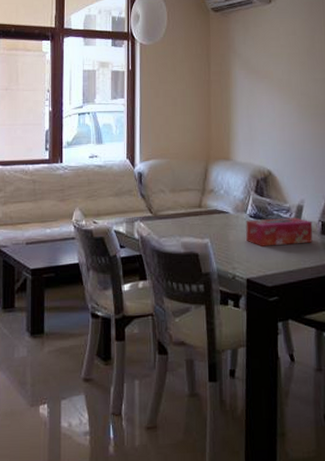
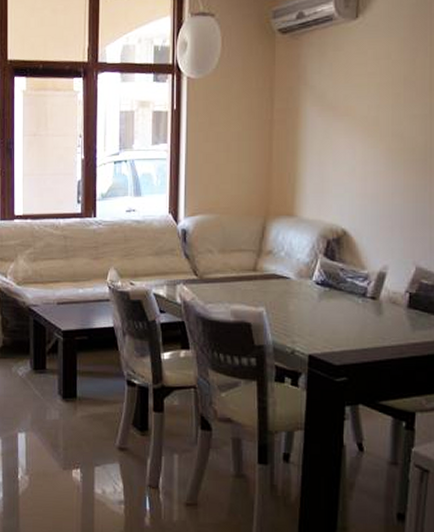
tissue box: present [246,217,313,246] -> none [310,286,397,319]

